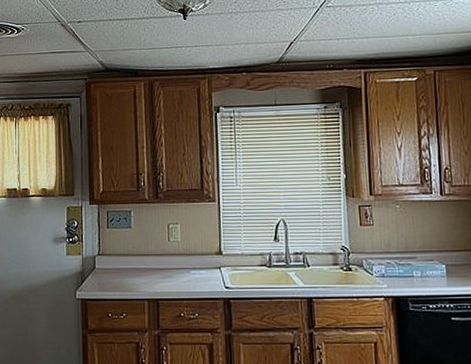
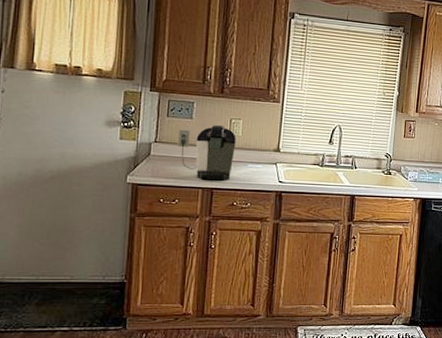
coffee maker: none [119,231,176,291] -> present [177,124,236,181]

